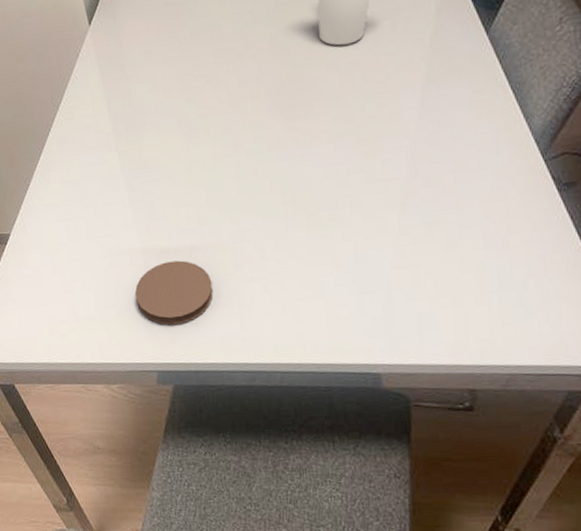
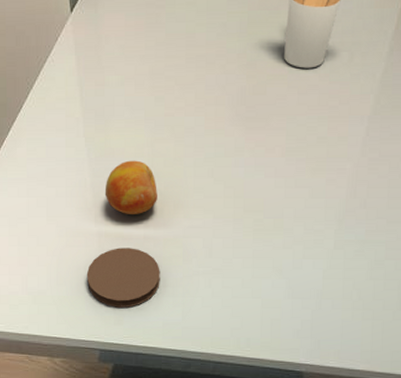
fruit: none [144,168,200,226] -> present [104,160,157,214]

